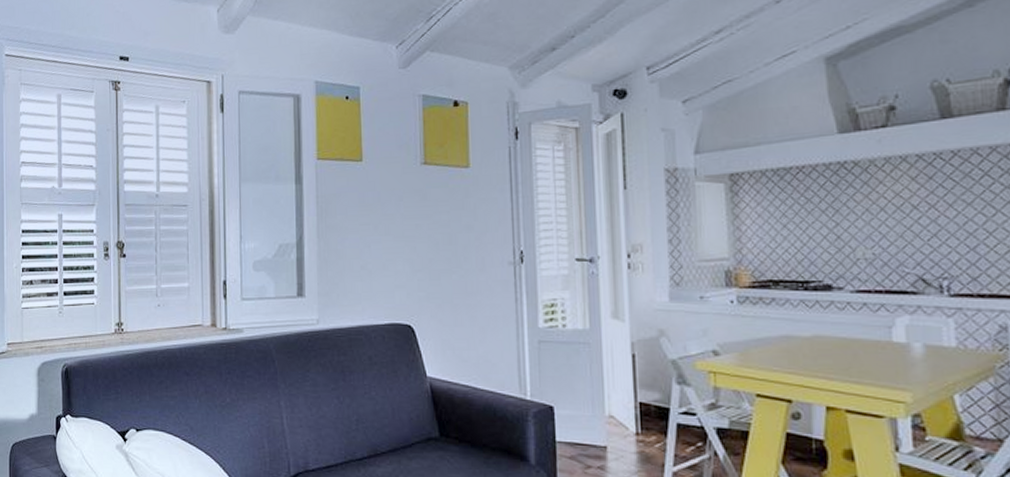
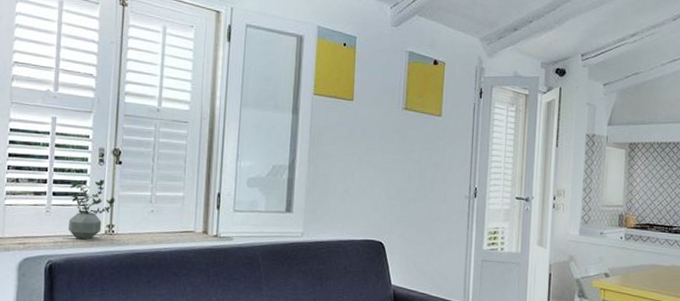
potted plant: none [79,275,122,340] -> present [67,179,115,240]

